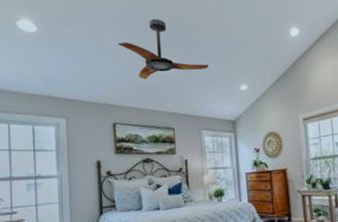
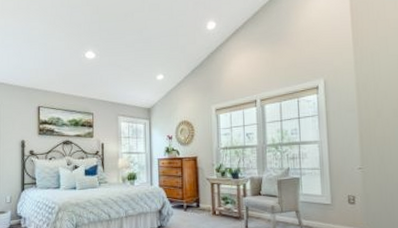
ceiling fan: present [117,18,209,80] -> none [45,10,128,67]

